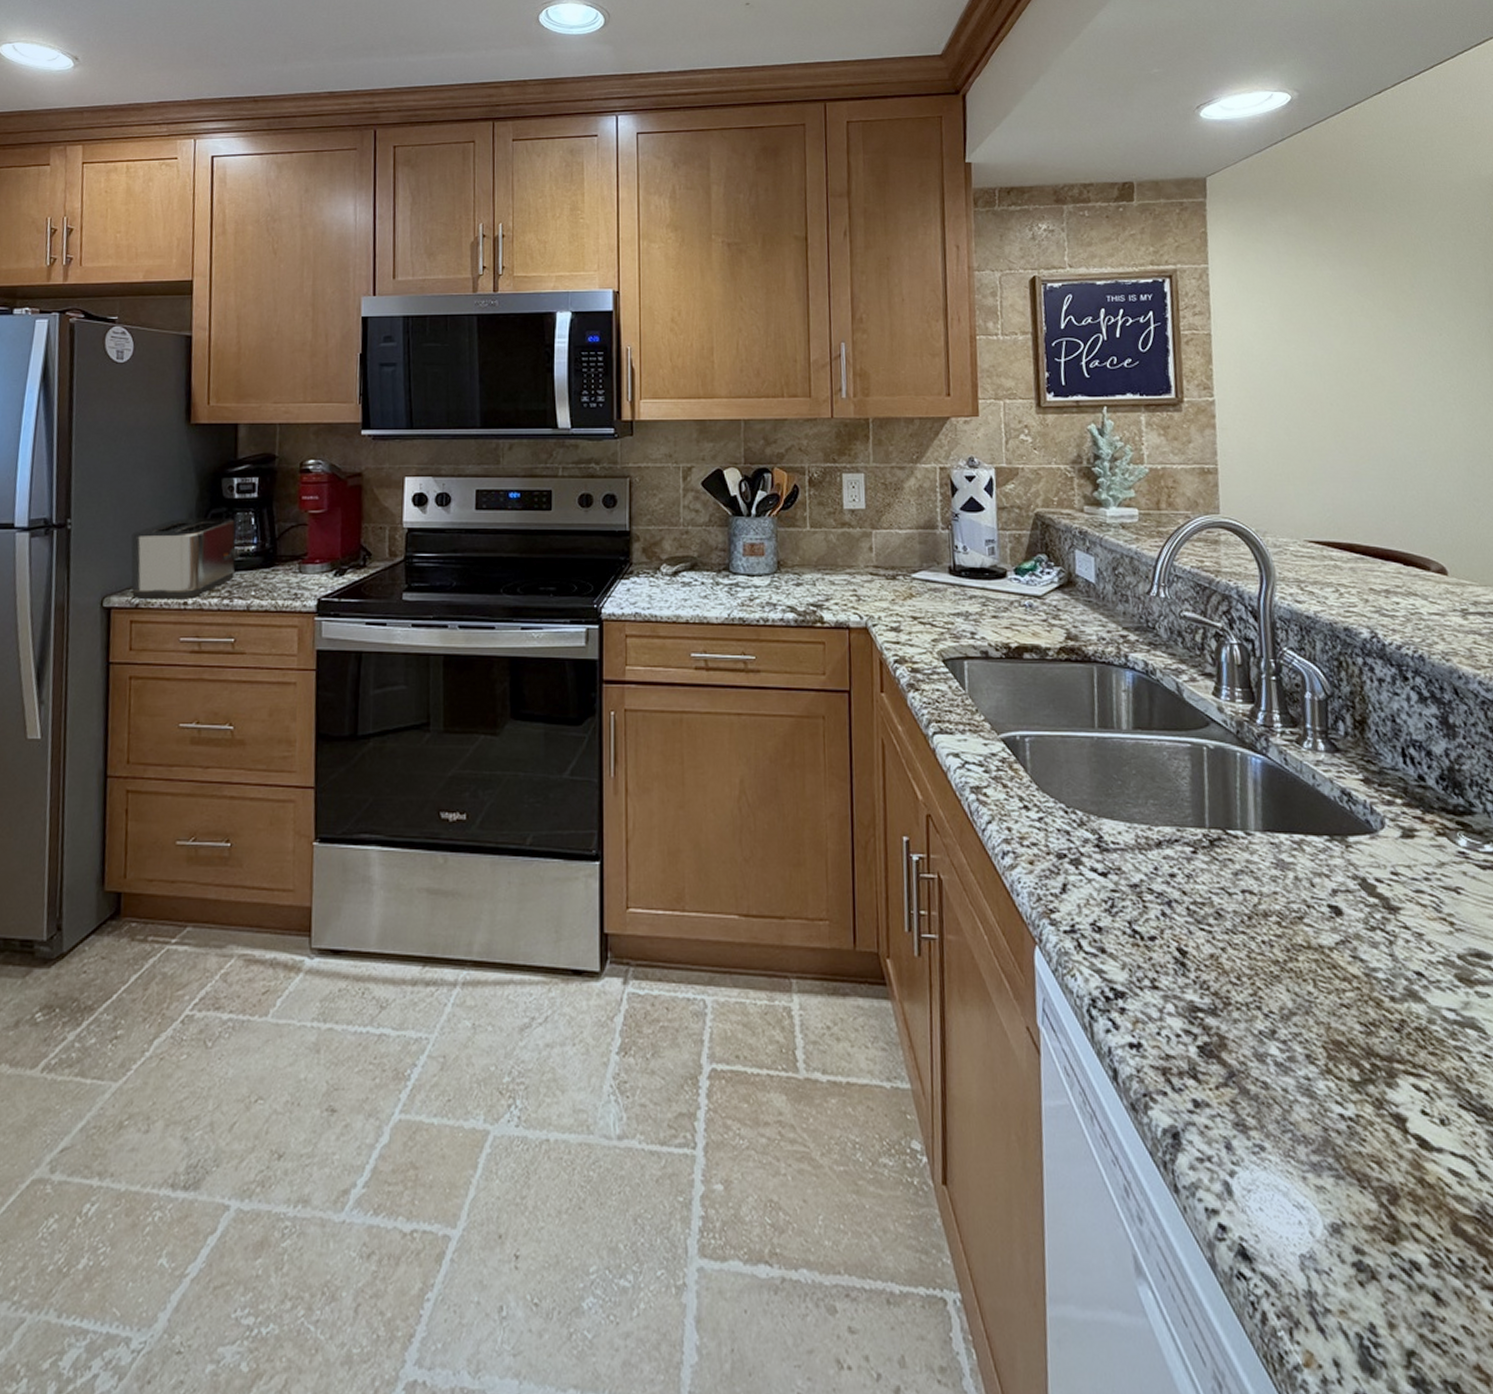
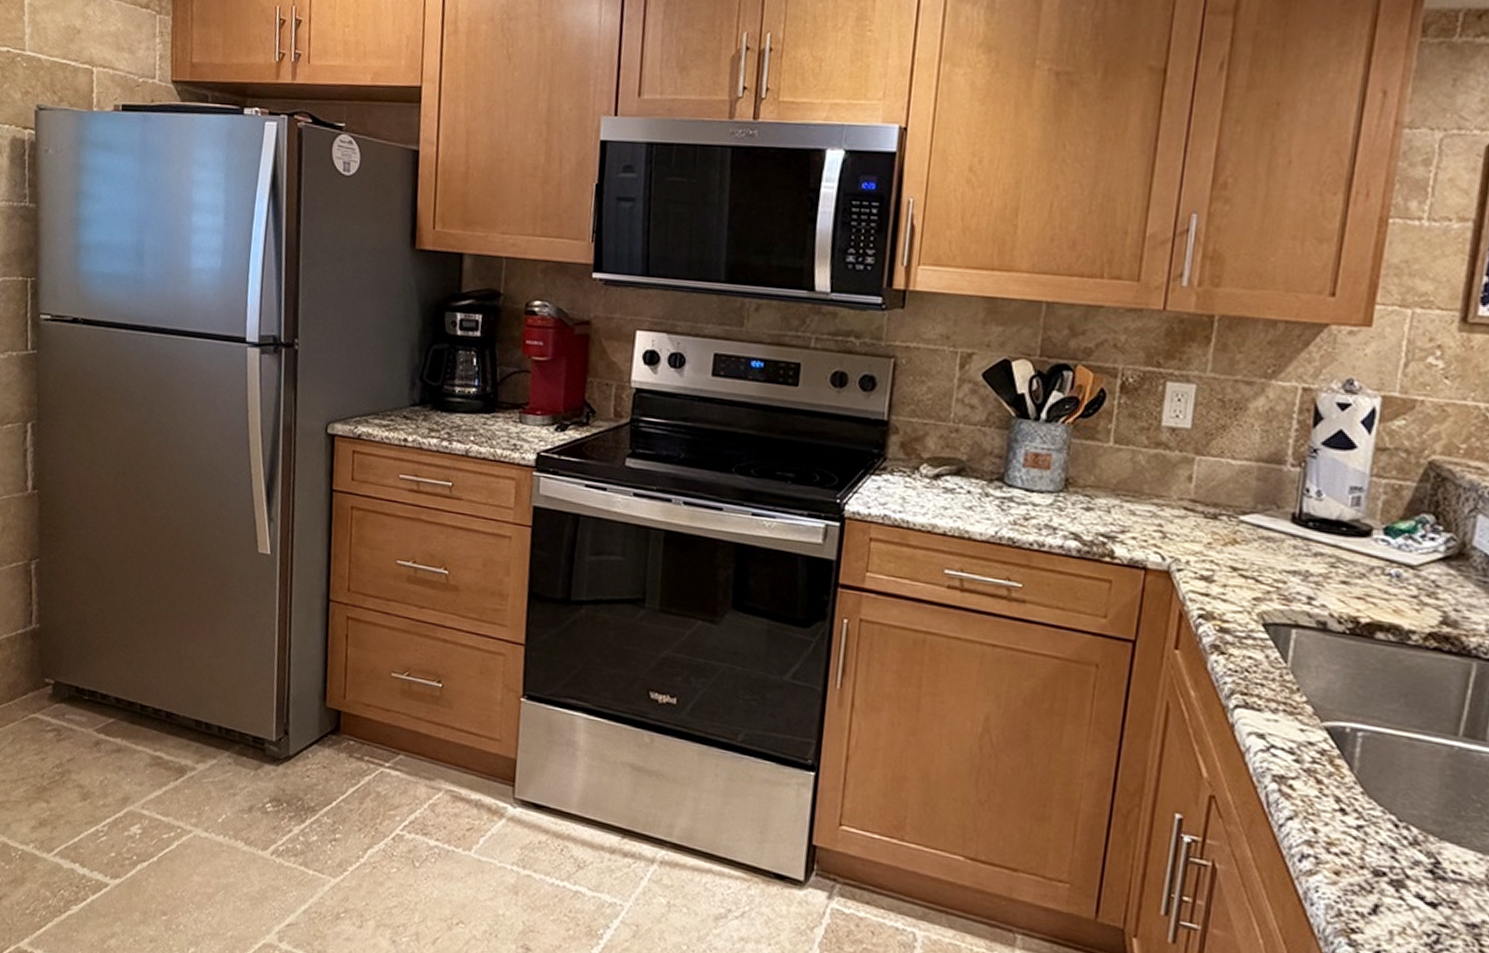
toaster: present [130,517,240,599] -> none [354,350,461,436]

